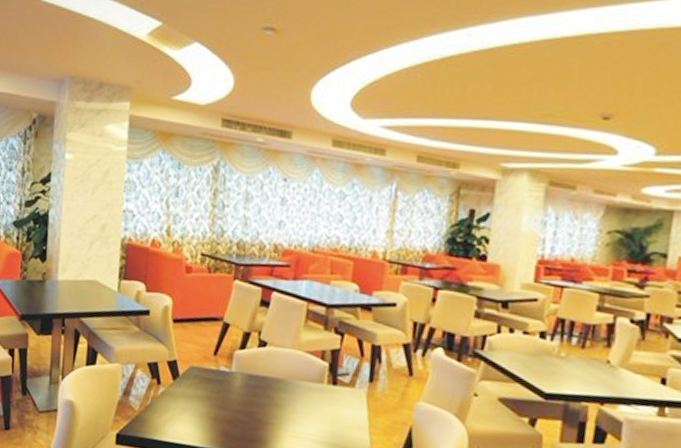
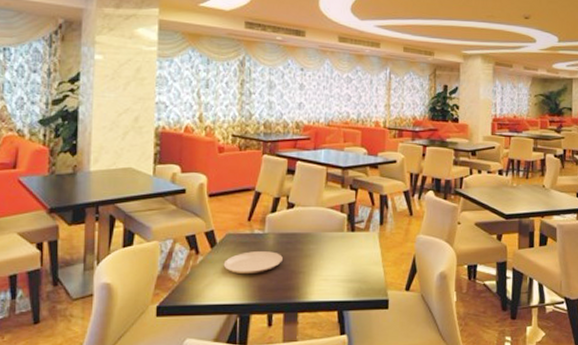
plate: none [185,390,250,417] -> present [223,251,283,275]

